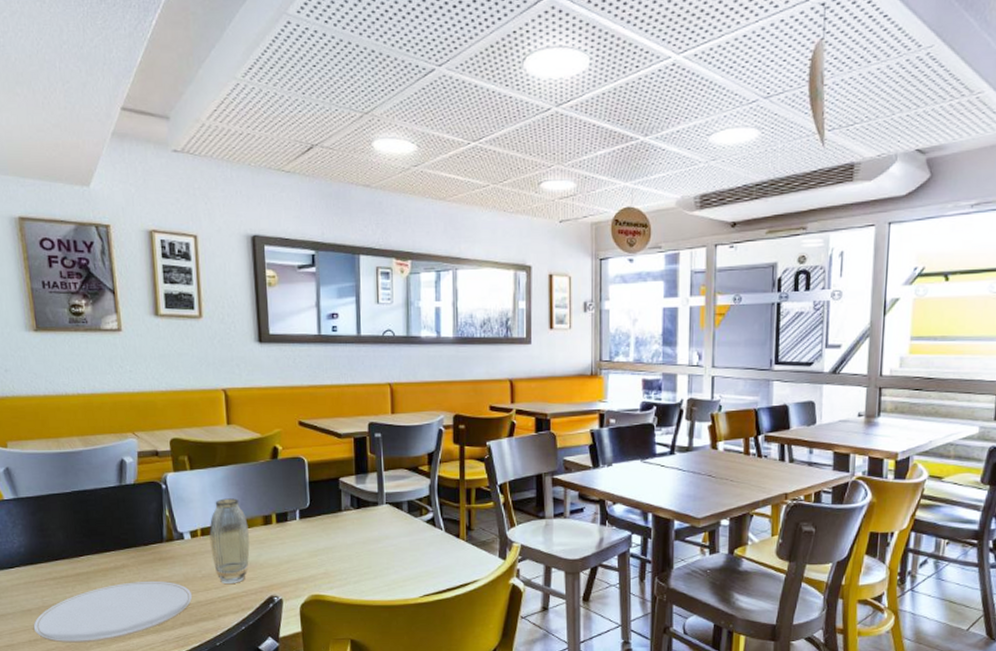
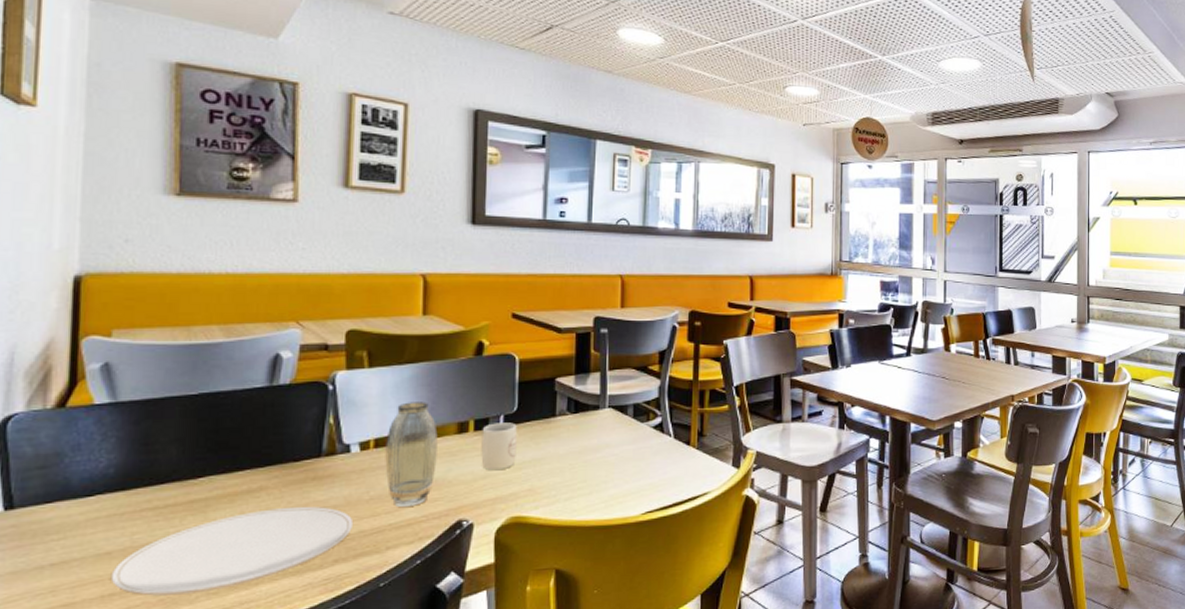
mug: none [282,516,313,557] -> present [481,422,518,471]

